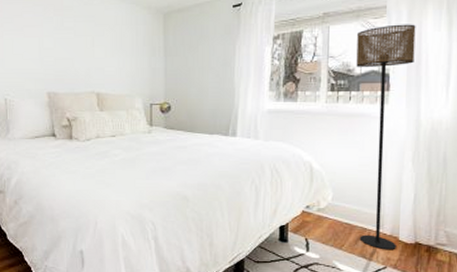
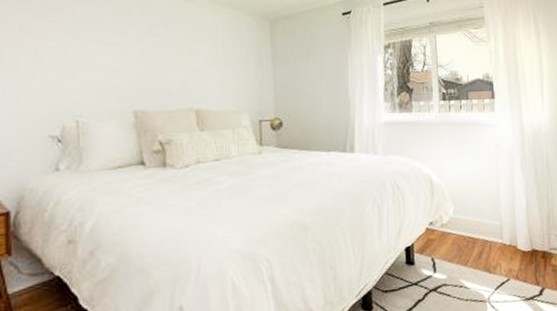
floor lamp: present [356,24,416,250] -> none [461,34,516,262]

